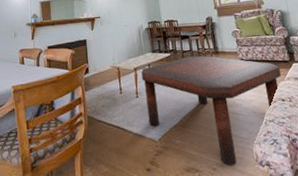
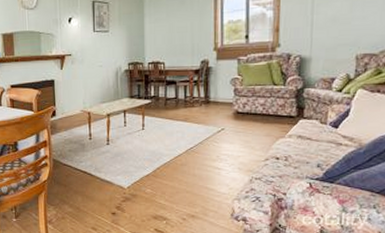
coffee table: present [141,56,281,165] -> none [115,105,282,217]

